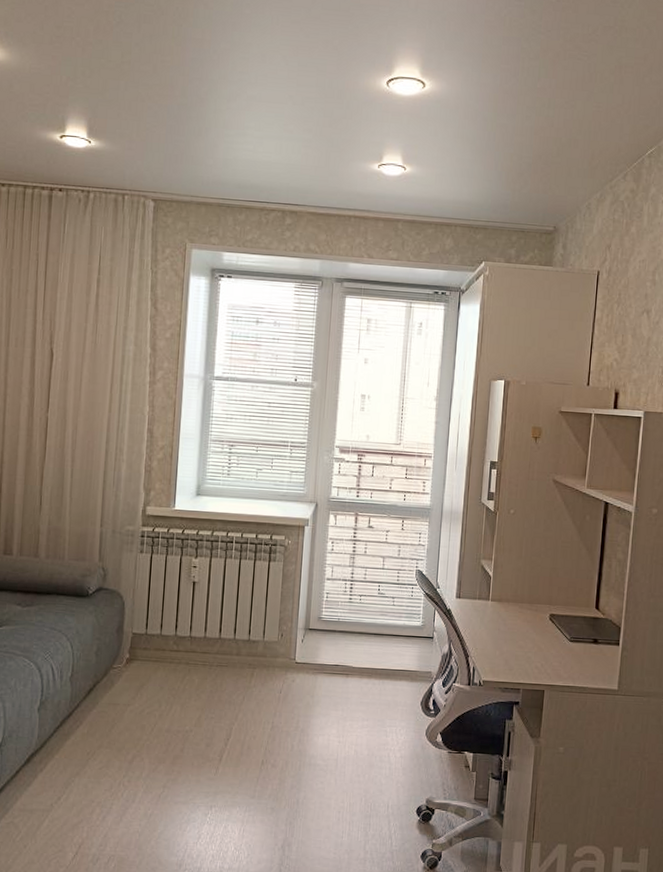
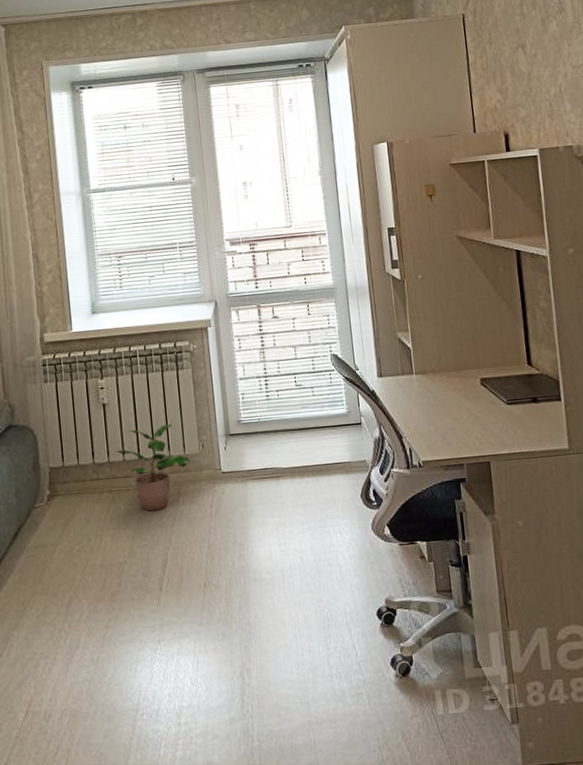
potted plant: none [199,609,268,688] -> present [116,424,190,512]

